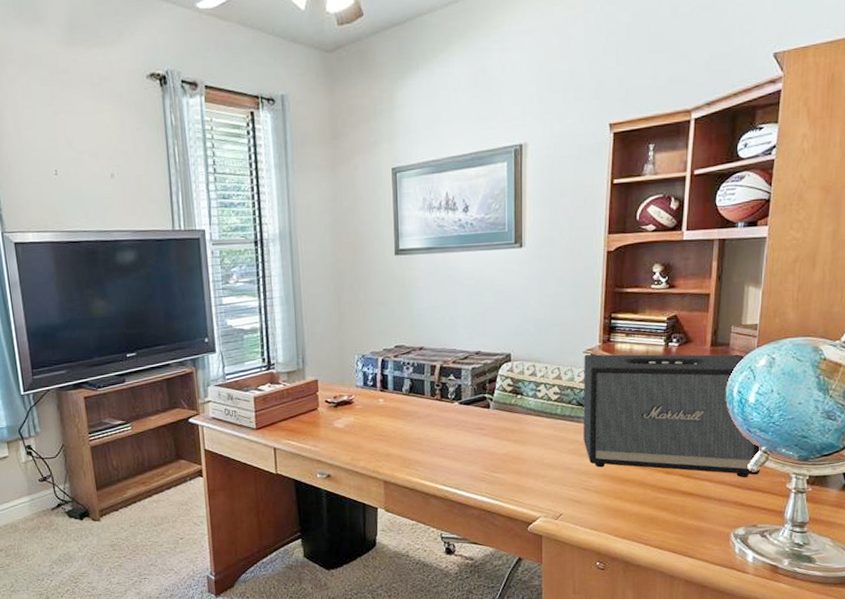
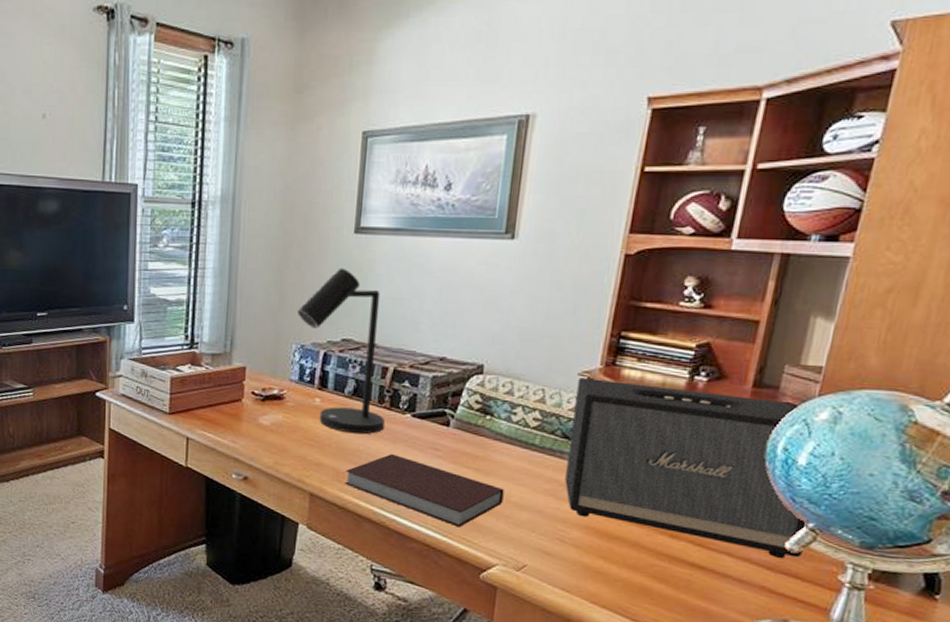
desk lamp: none [355,285,438,425] -> present [296,268,385,434]
notebook: none [411,438,538,491] -> present [344,454,504,527]

